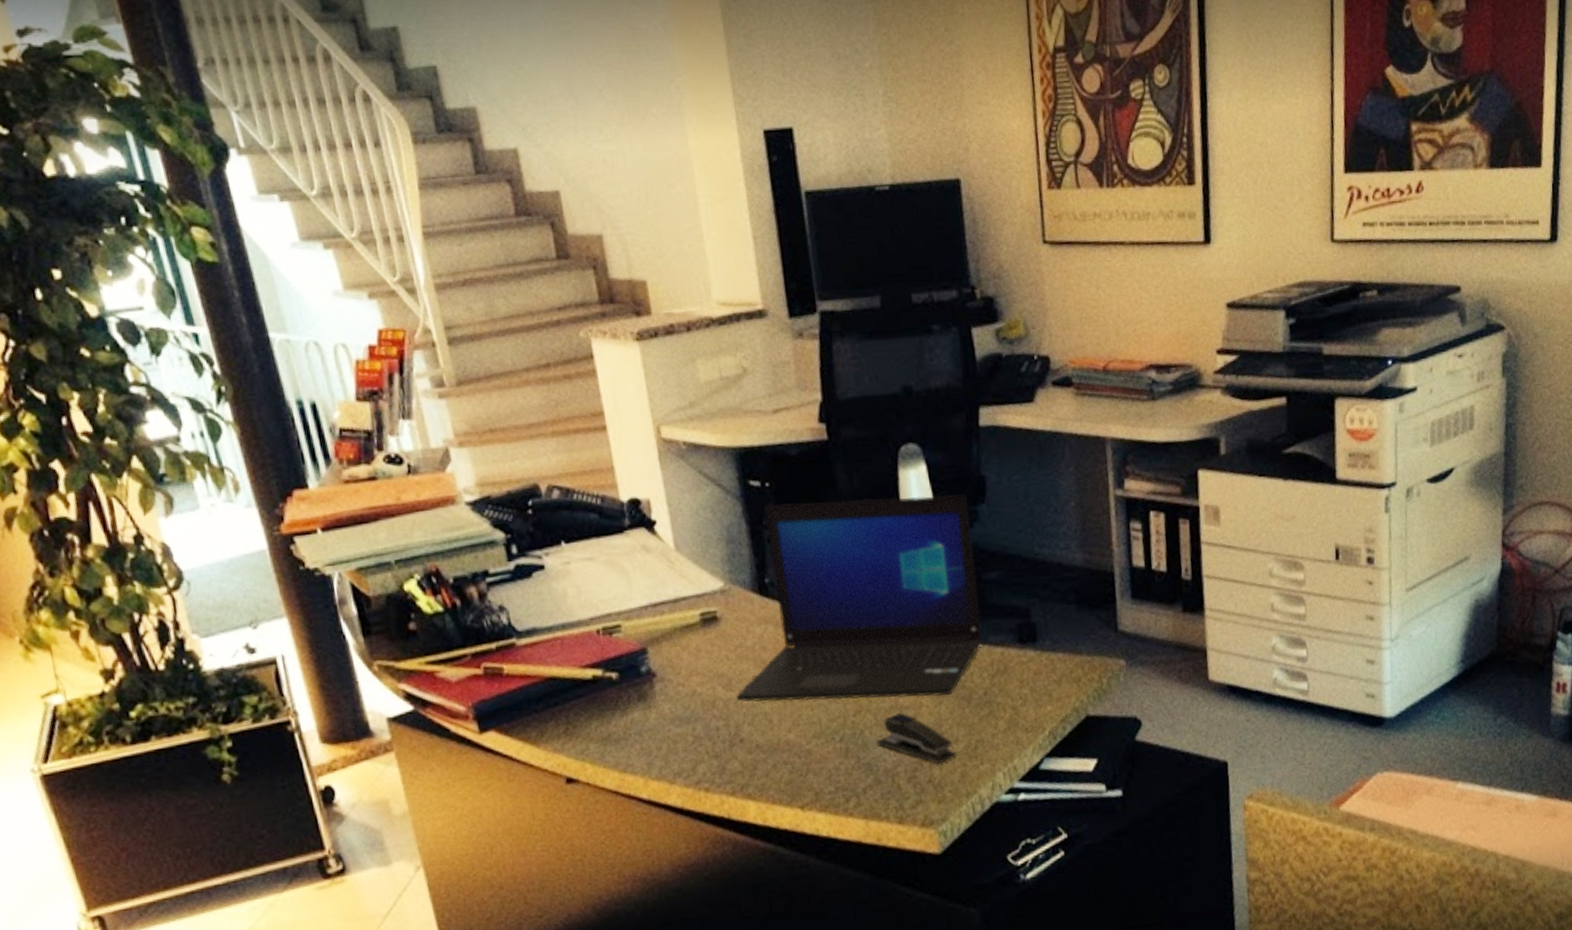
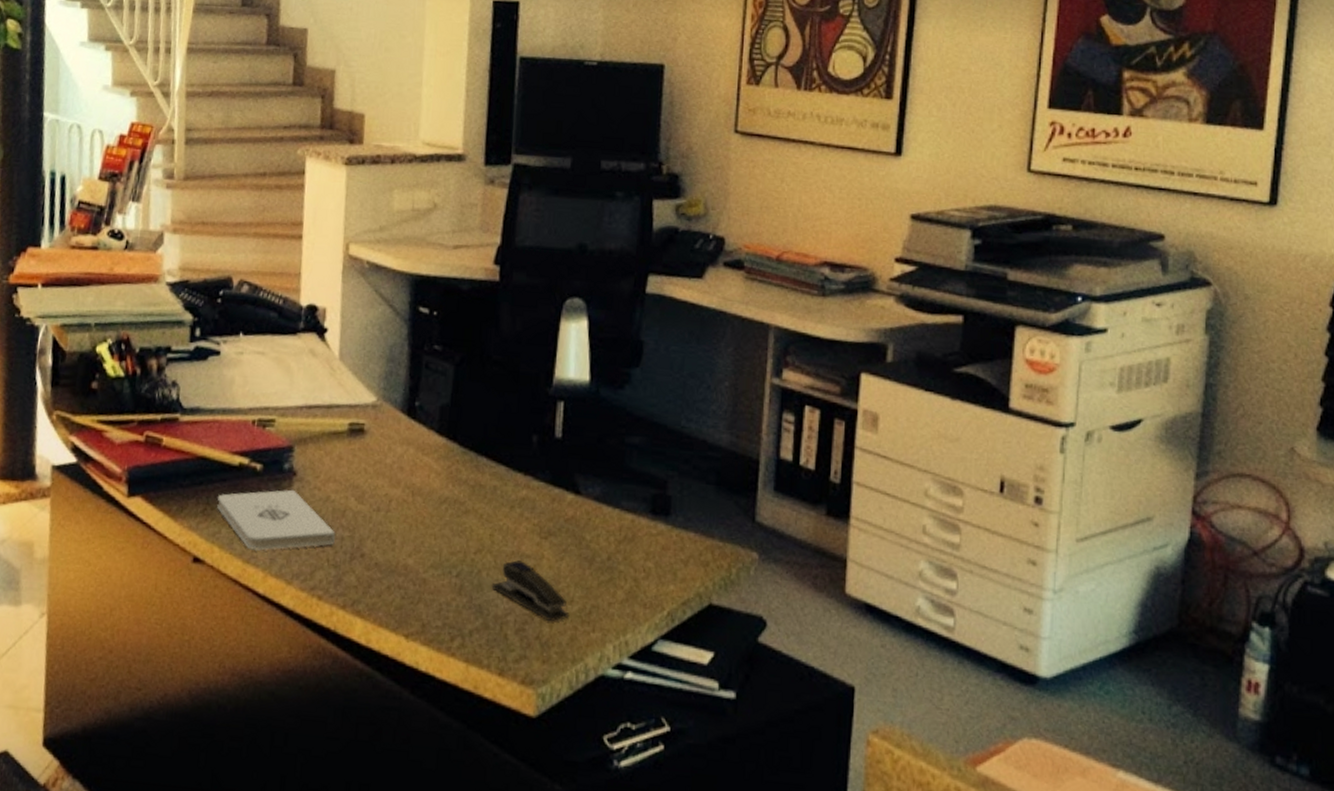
notepad: none [576,691,711,759] -> present [217,489,336,551]
laptop: present [735,494,983,702] -> none [365,333,623,553]

